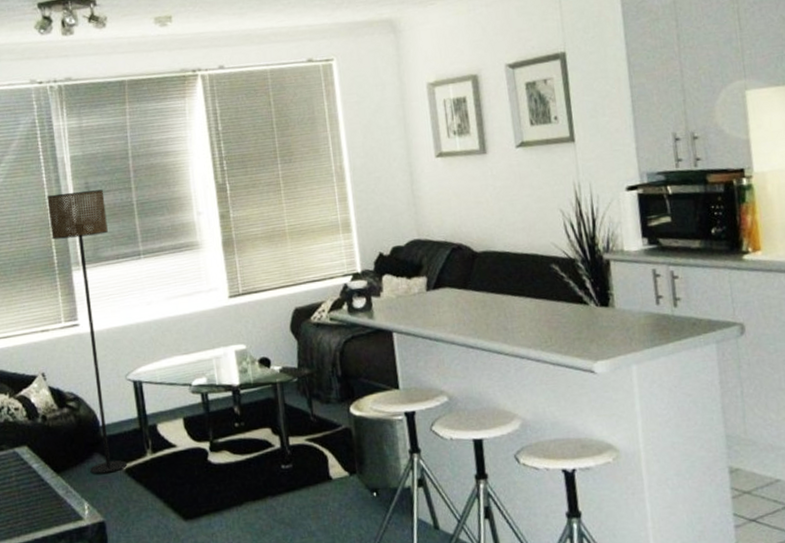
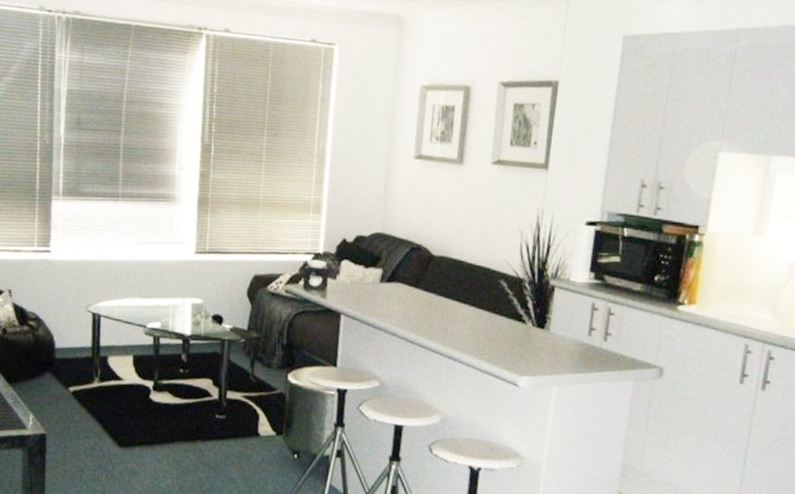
floor lamp: present [47,189,128,474] -> none [37,122,94,392]

